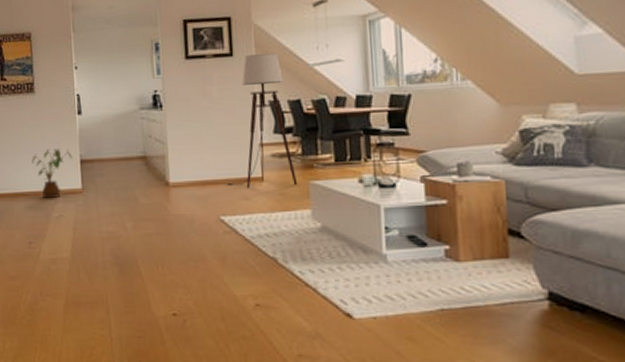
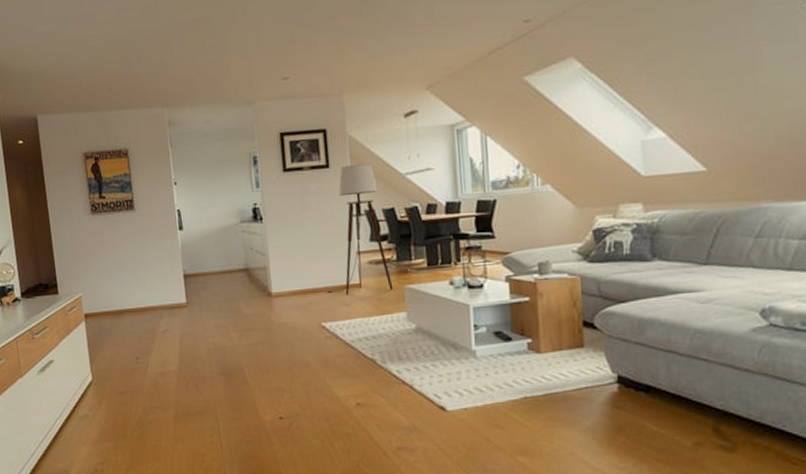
house plant: present [32,149,72,198] -> none [135,264,176,314]

